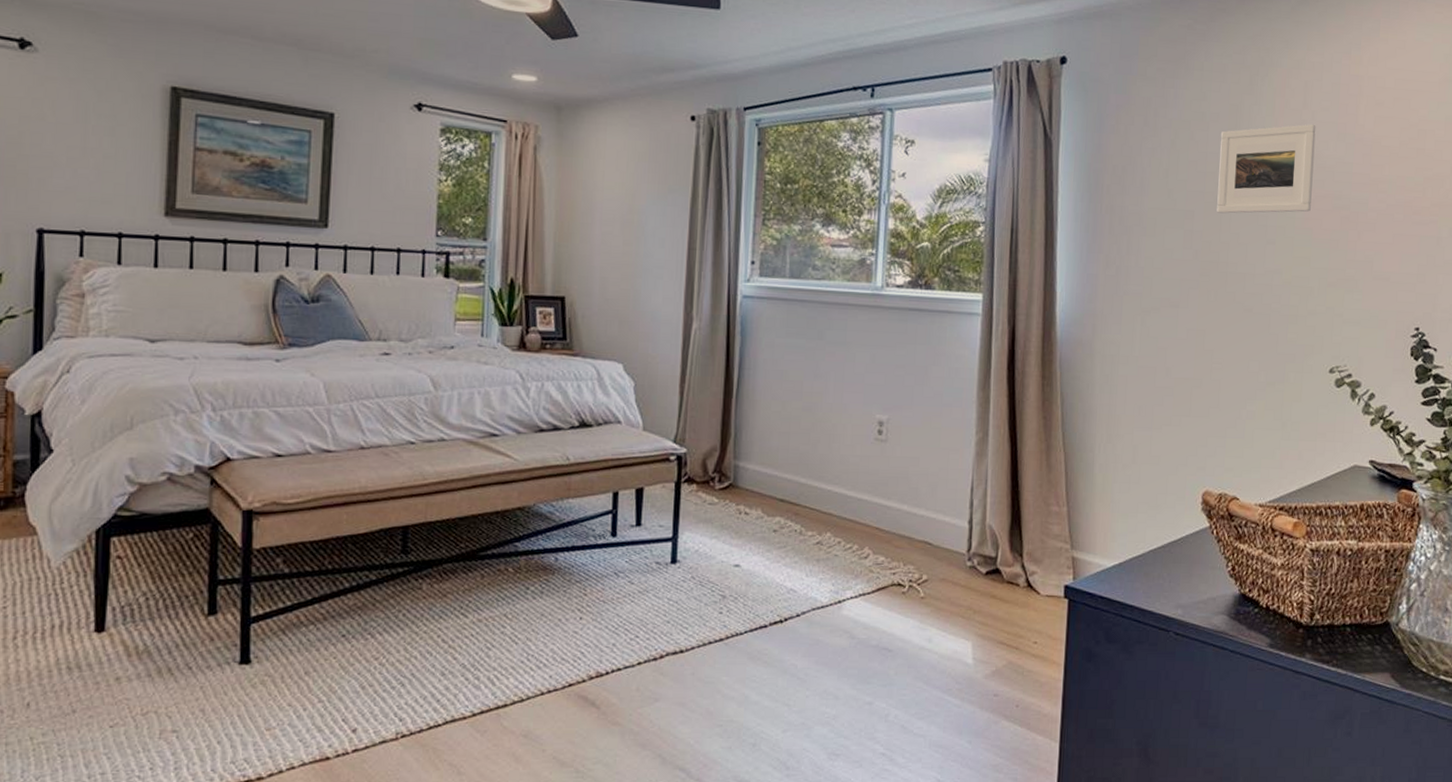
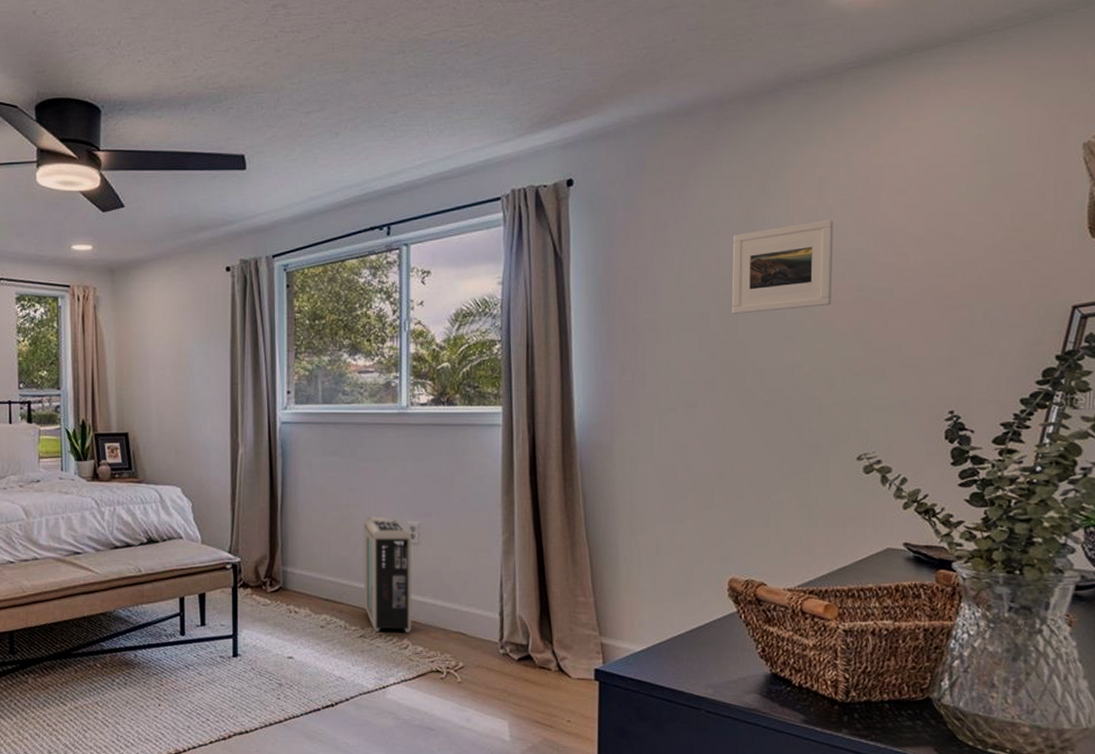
air purifier: none [823,407,879,540] -> present [363,515,412,633]

